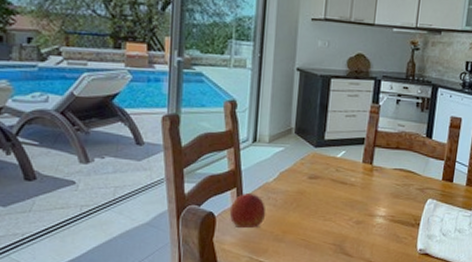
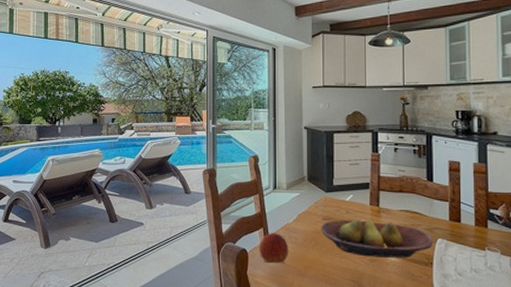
fruit bowl: none [304,178,424,220] -> present [320,219,434,258]

